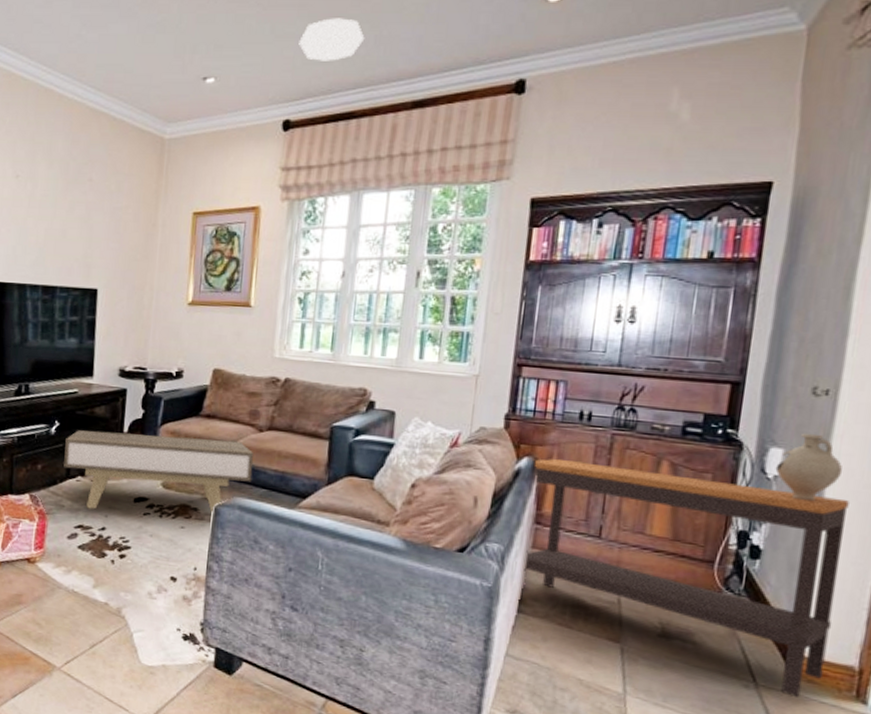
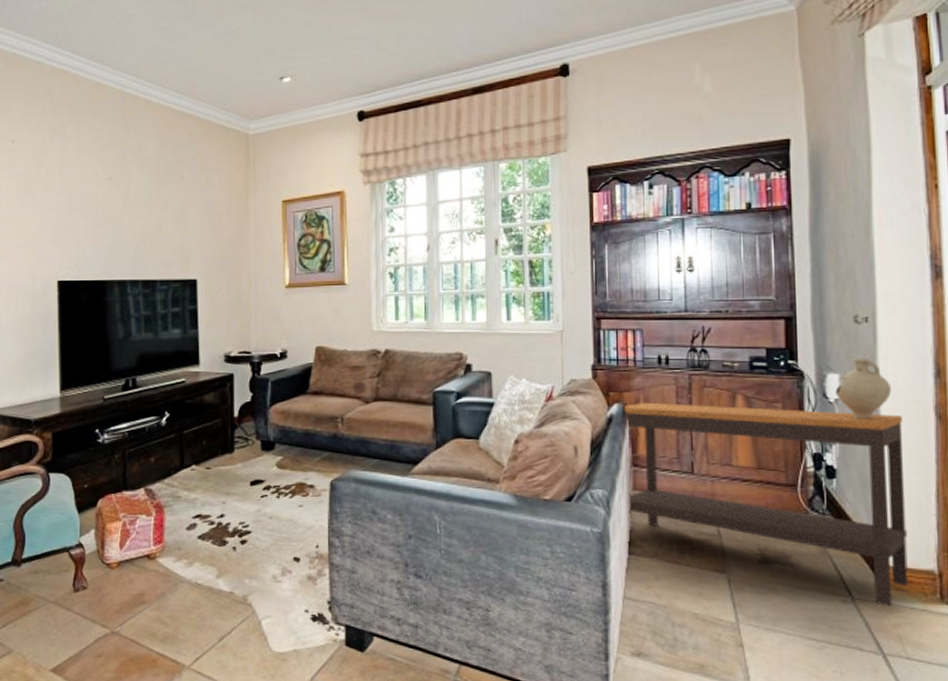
coffee table: present [64,430,254,513] -> none [177,415,364,497]
ceiling light: present [299,18,365,61] -> none [364,19,423,57]

